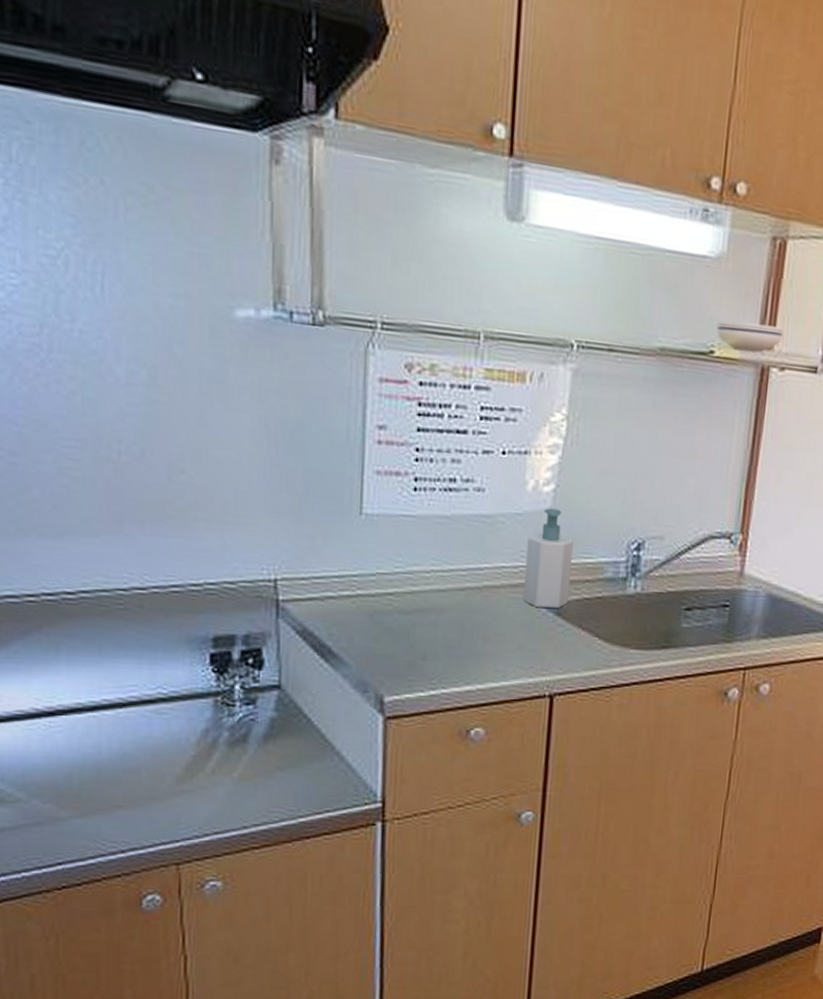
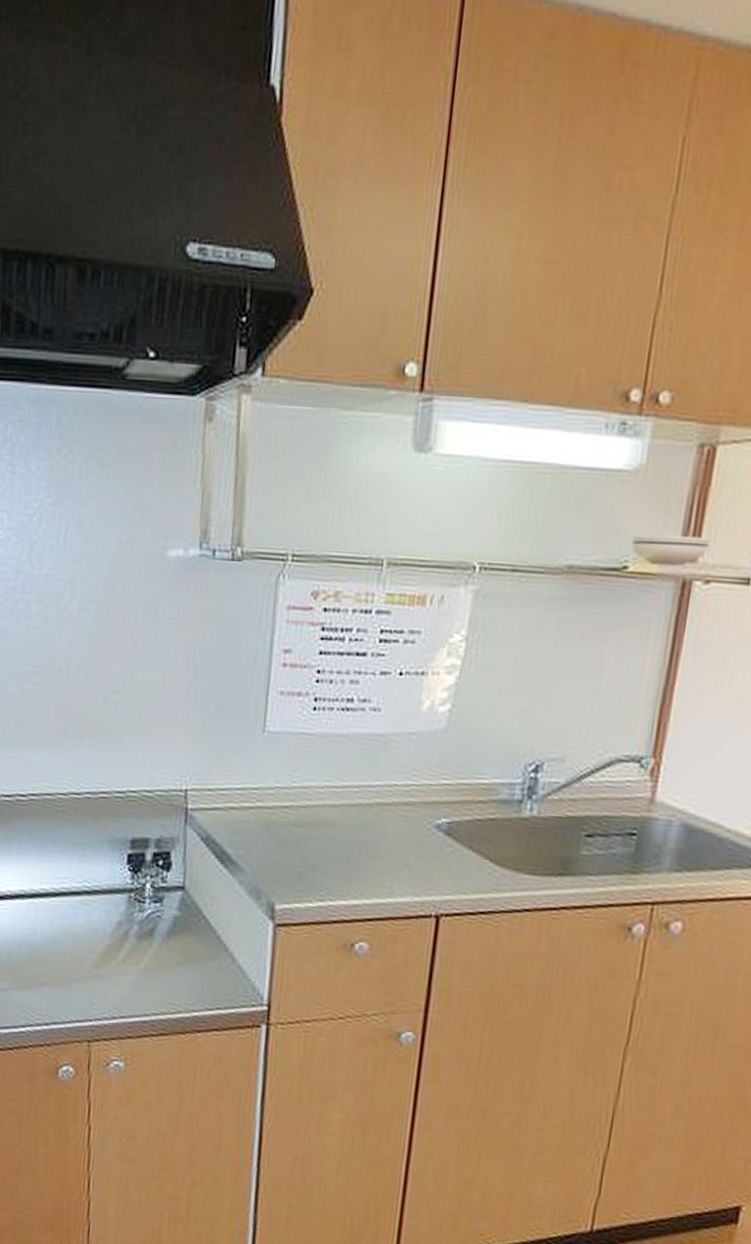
soap bottle: present [523,508,573,609] -> none [413,727,467,829]

